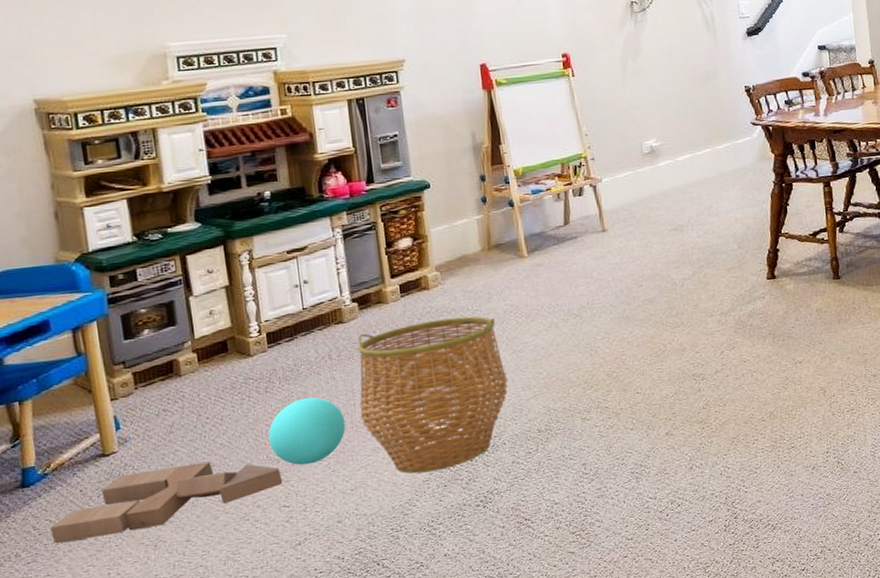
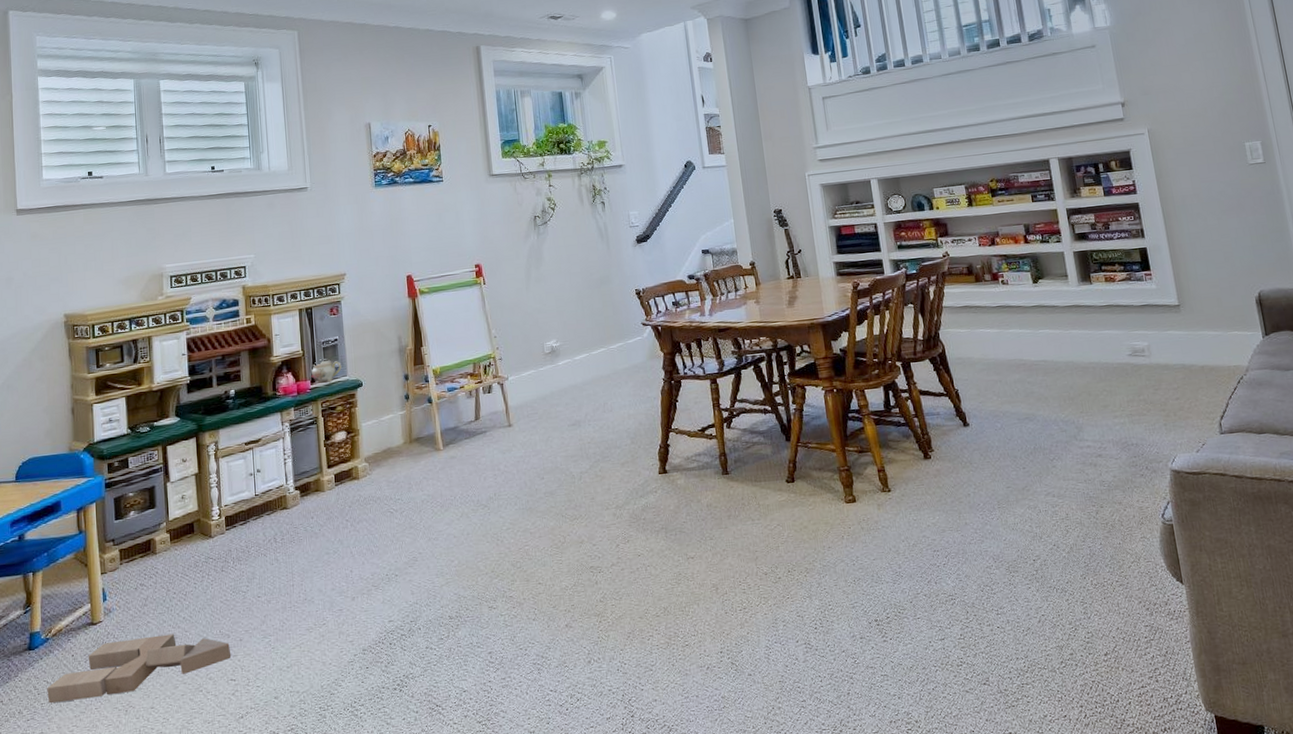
ball: present [268,397,346,466] -> none [222,577,285,641]
basket: present [357,316,508,473] -> none [297,504,424,654]
teapot: none [363,157,404,185] -> present [309,359,342,383]

